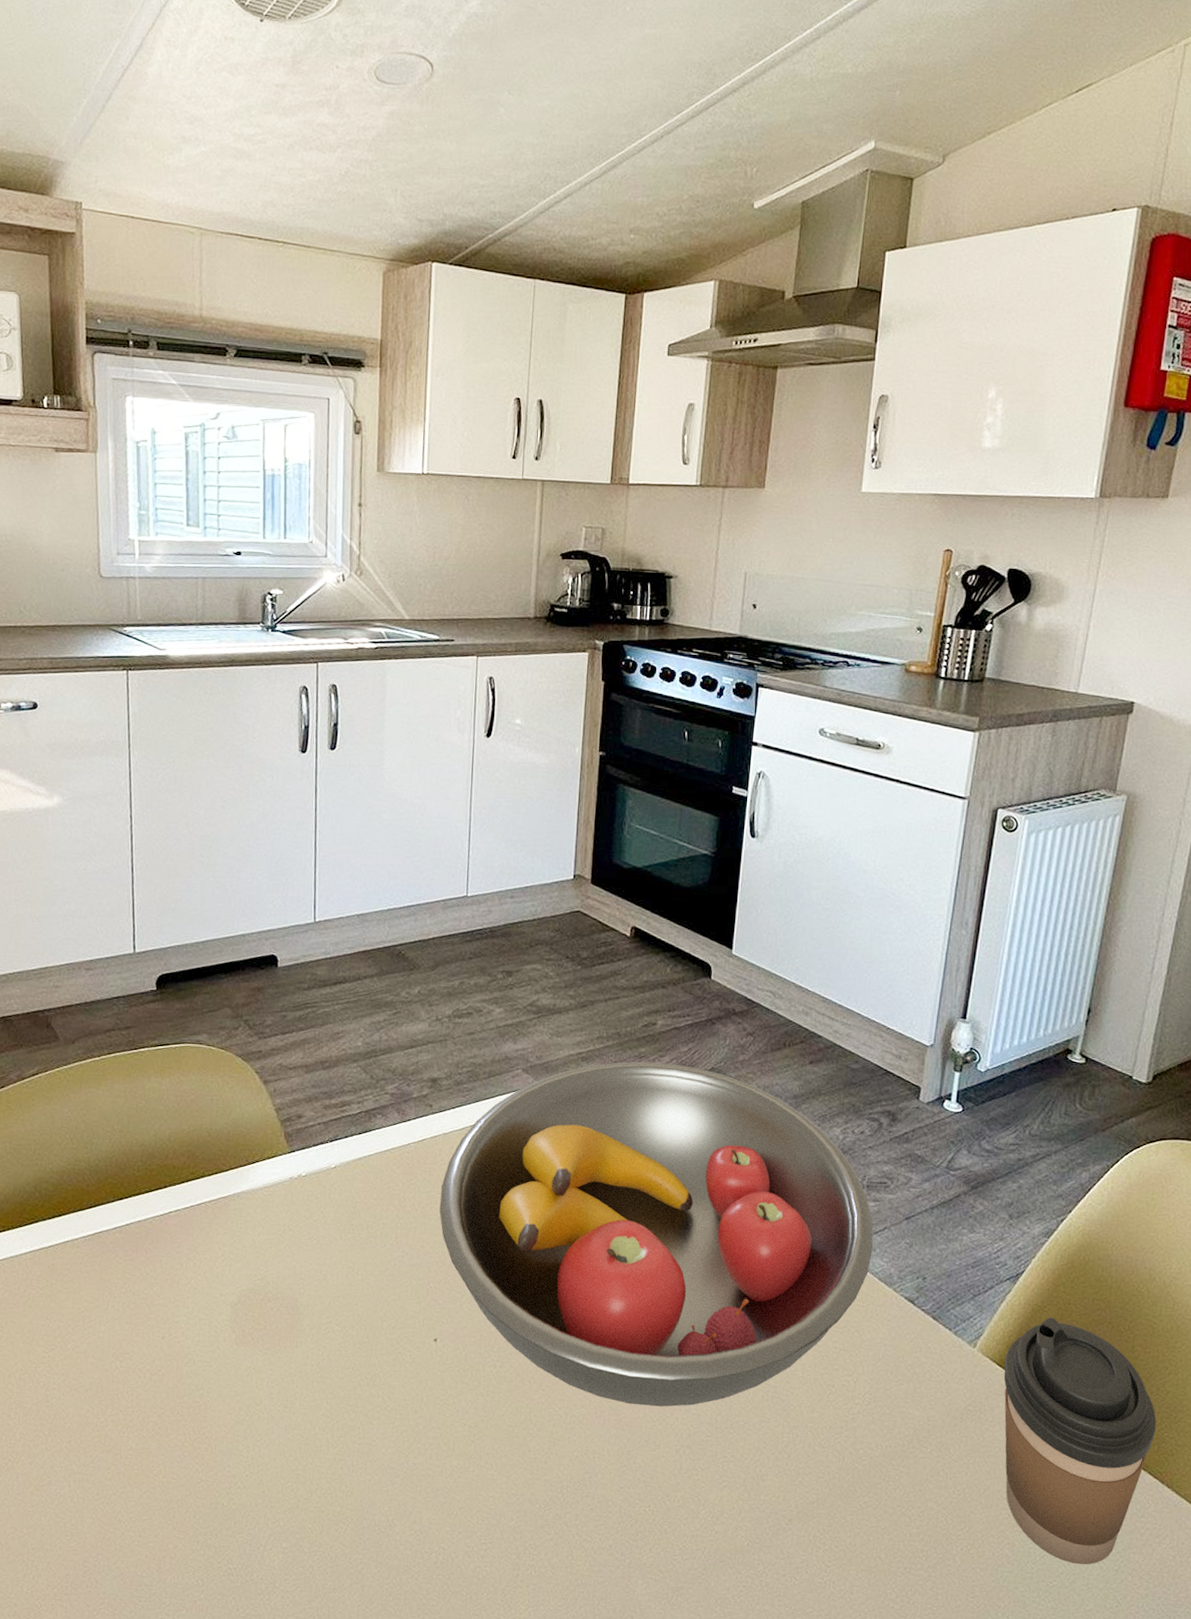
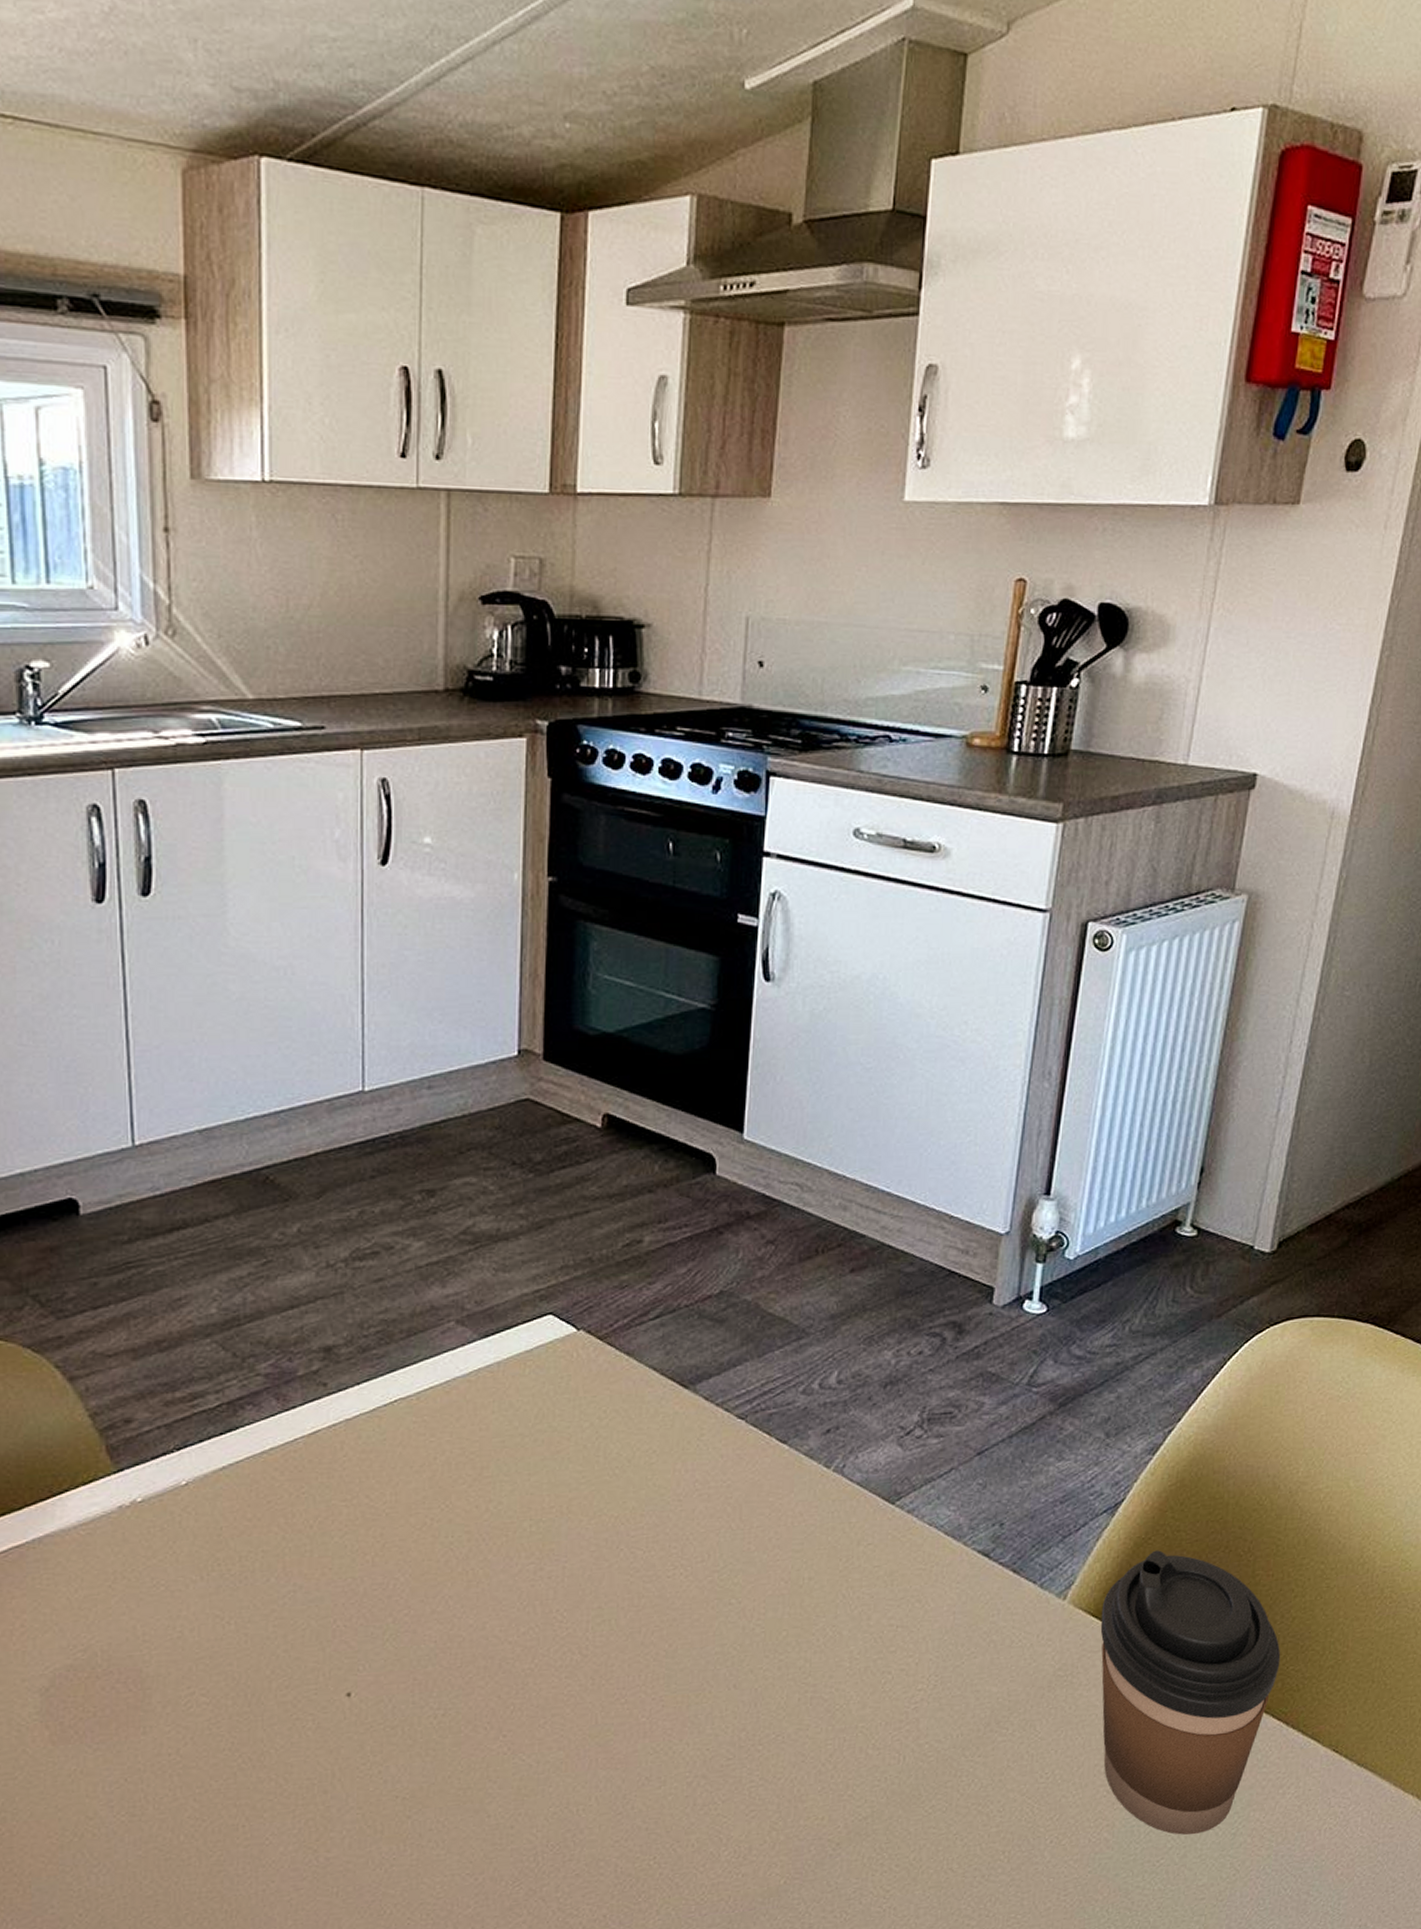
fruit bowl: present [439,1061,874,1407] -> none [345,1291,937,1736]

